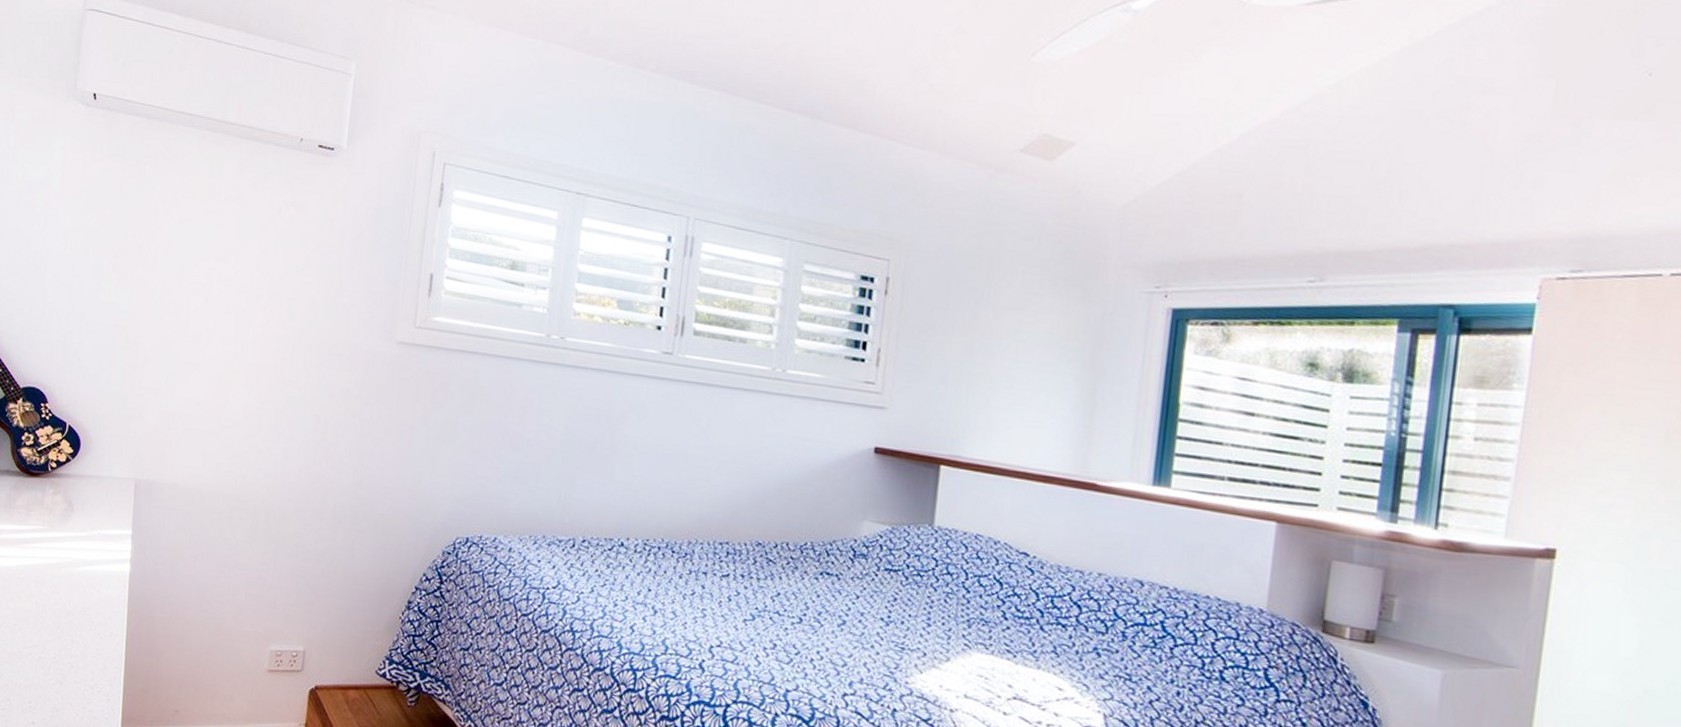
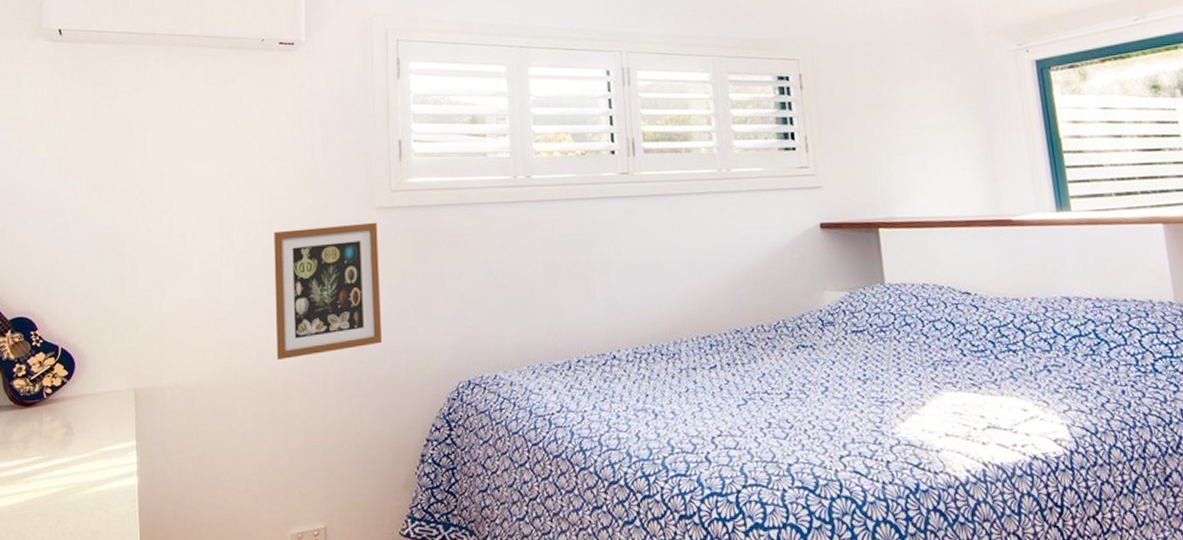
picture frame: none [277,348,396,483] -> present [274,222,382,360]

